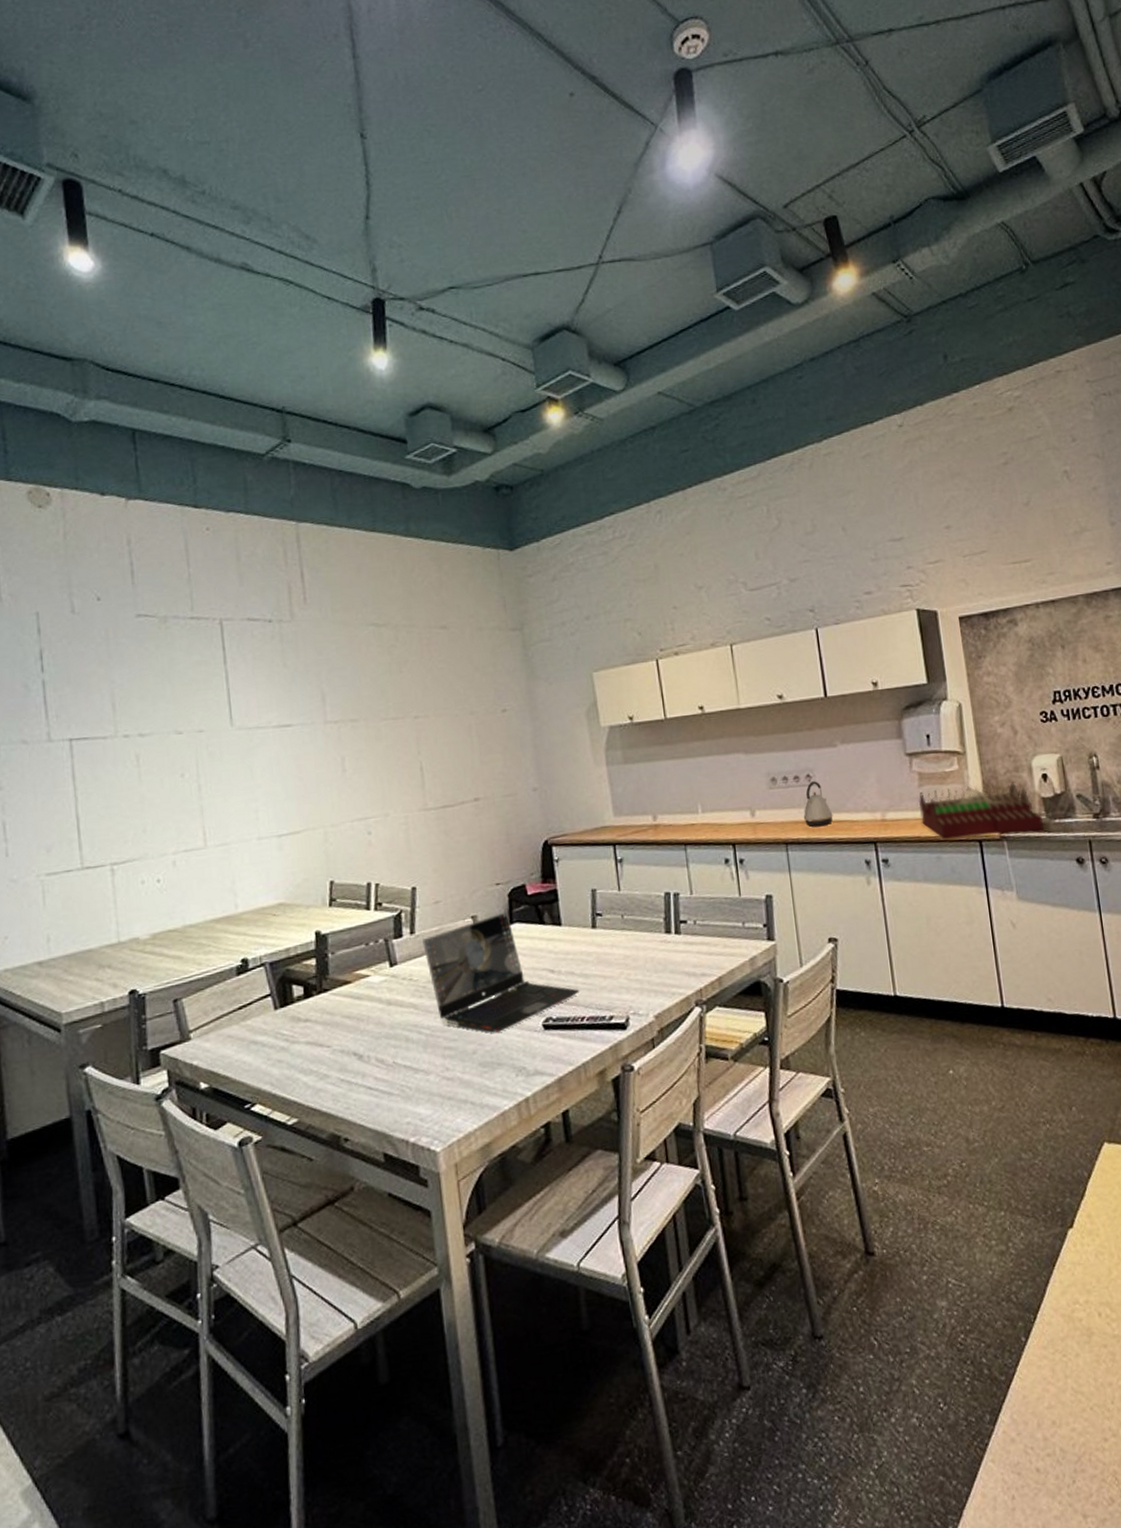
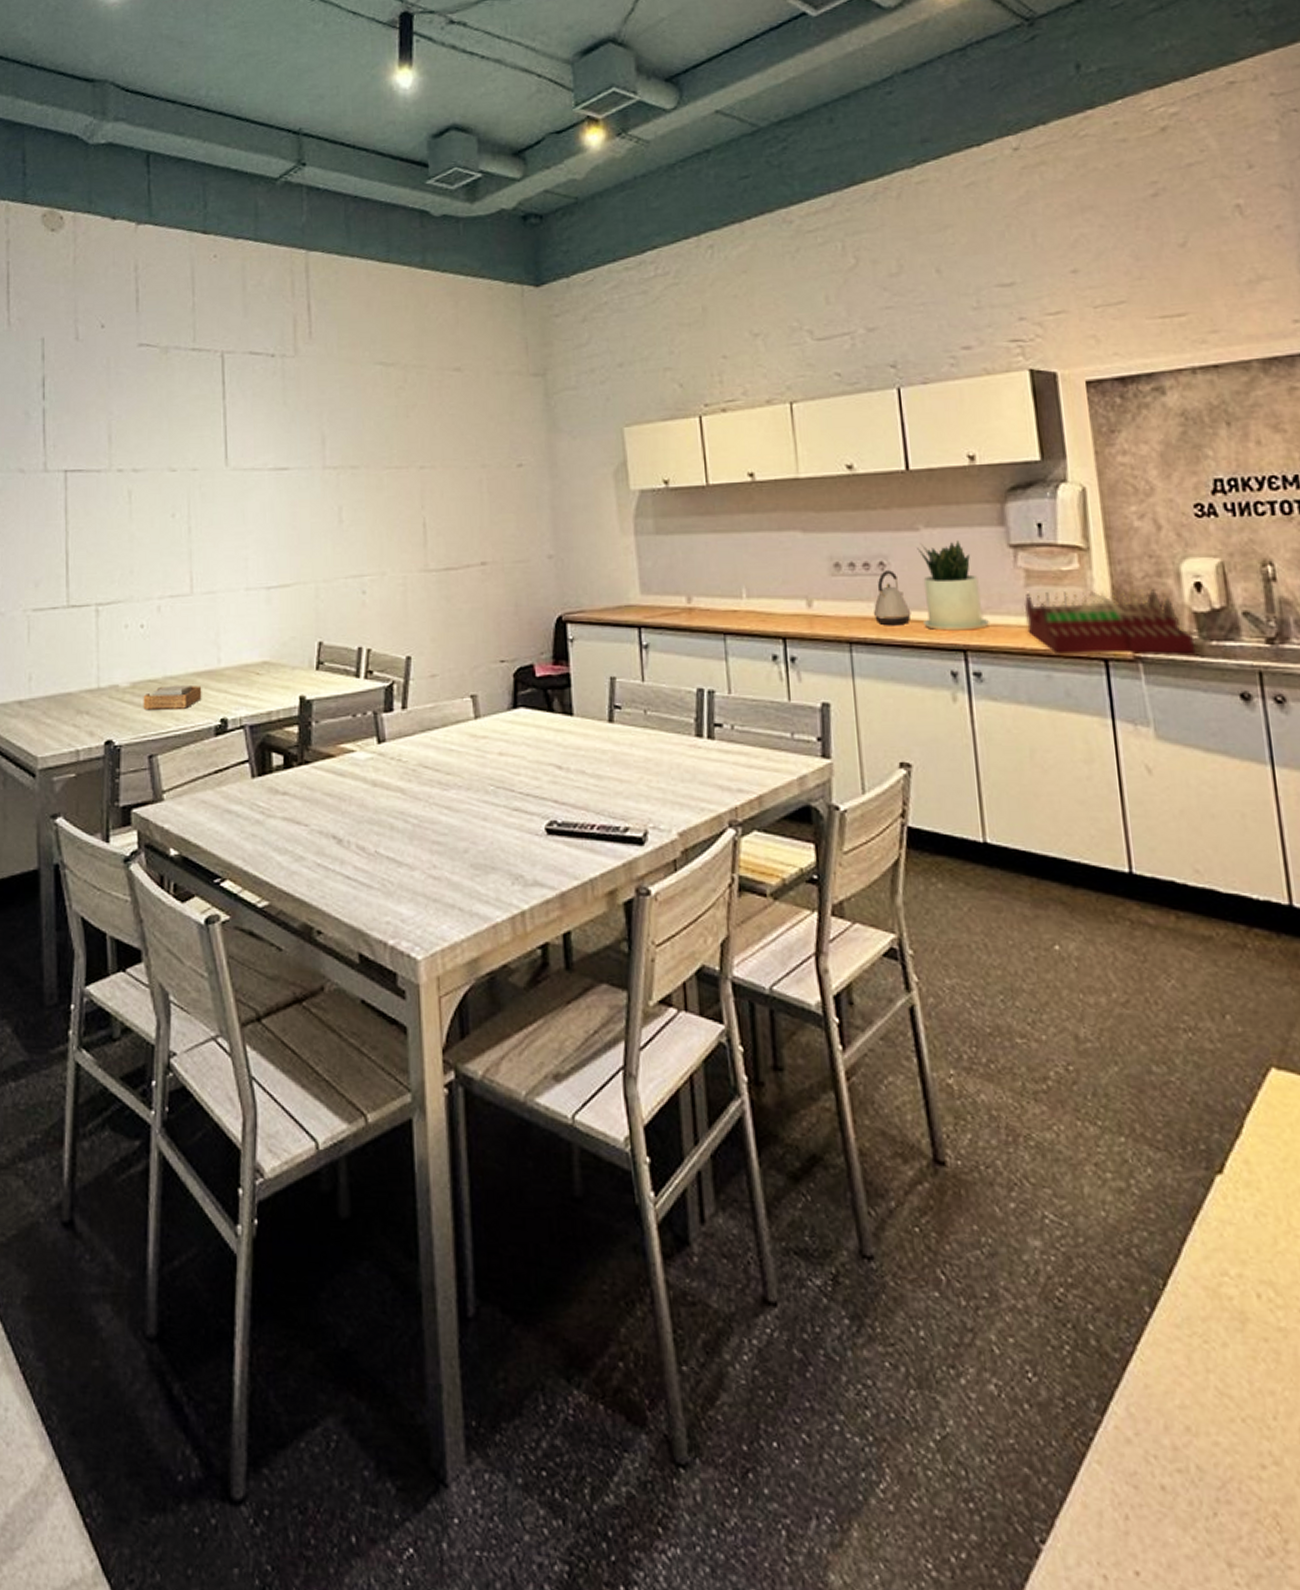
napkin holder: none [164,931,222,958] -> present [143,684,202,710]
laptop computer: present [422,911,579,1033] -> none [415,693,590,831]
planter: none [836,753,893,828] -> present [917,540,989,631]

